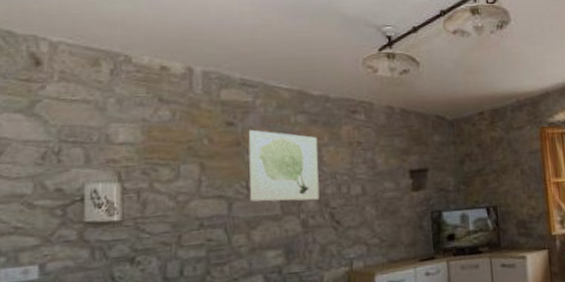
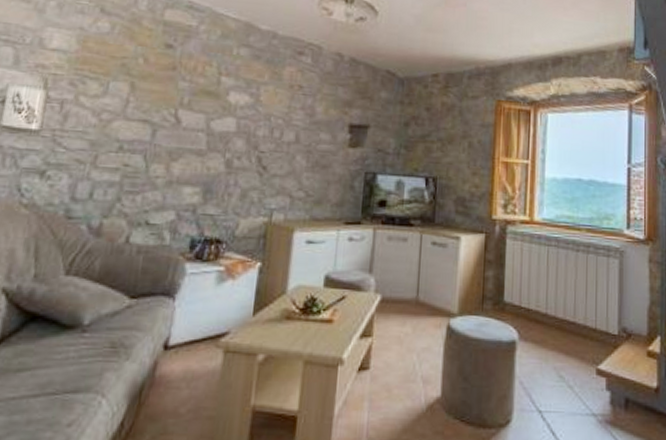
wall art: present [248,129,320,202] -> none [175,55,258,141]

